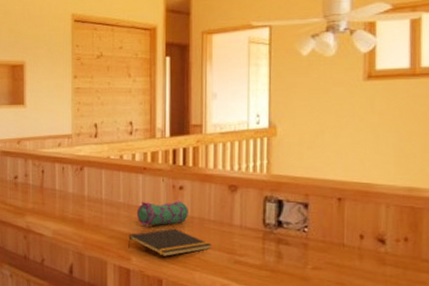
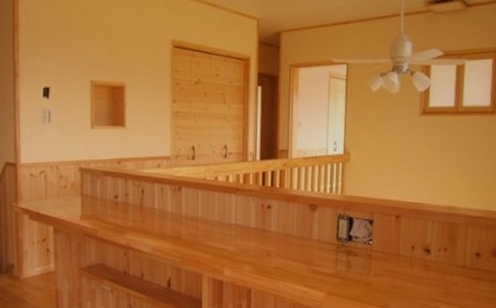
notepad: present [127,228,212,257] -> none [220,243,294,269]
pencil case: present [136,199,188,226] -> none [229,217,275,241]

